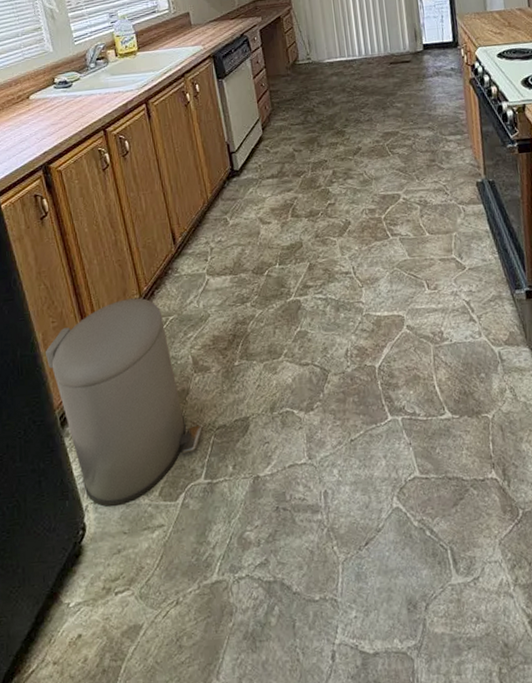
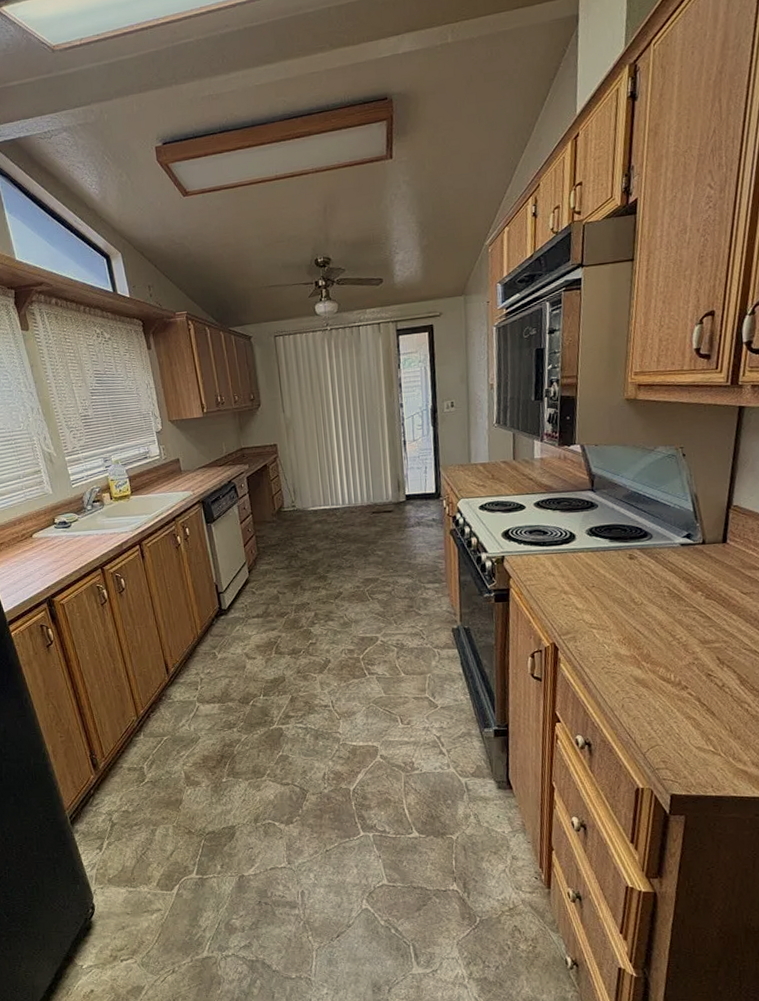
pedal bin: present [45,298,203,507] -> none [54,719,194,892]

